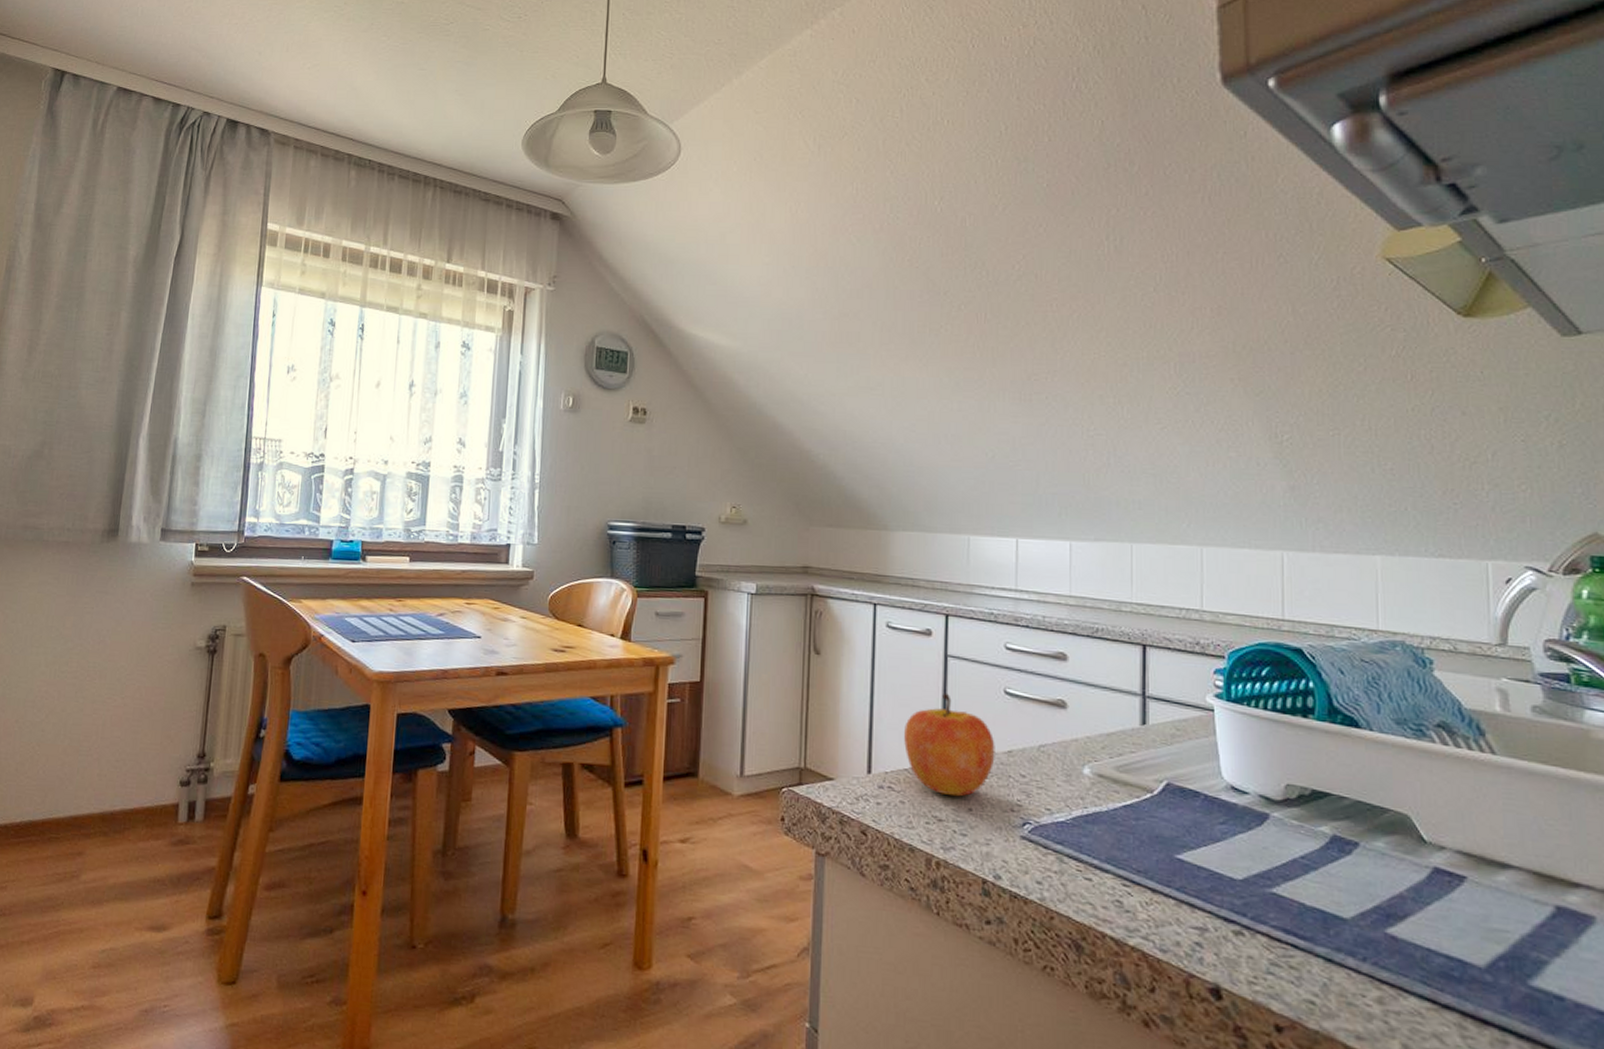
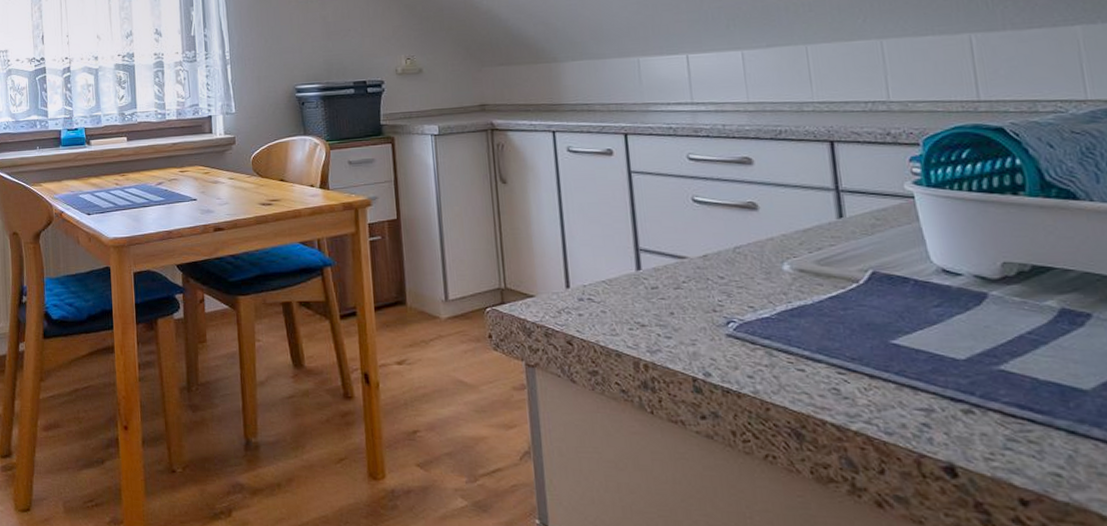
apple: present [904,692,995,797] -> none [597,206,691,302]

